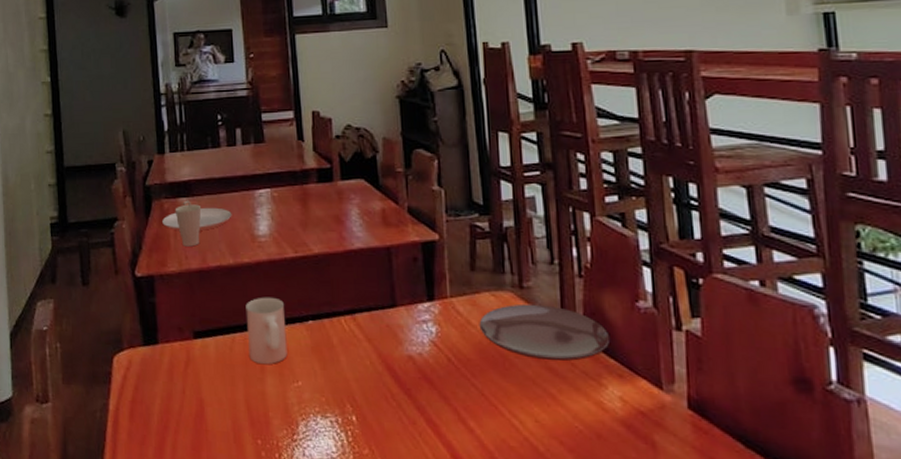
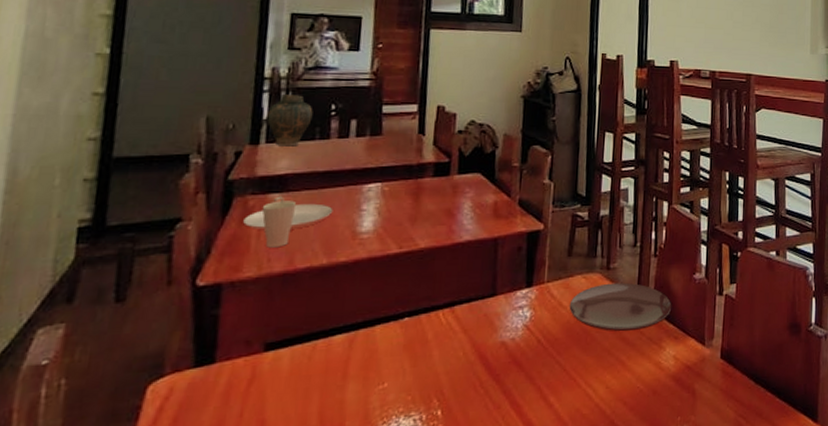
vase: none [167,108,204,155] -> present [267,94,313,147]
cup: present [245,297,288,365] -> none [331,296,380,371]

